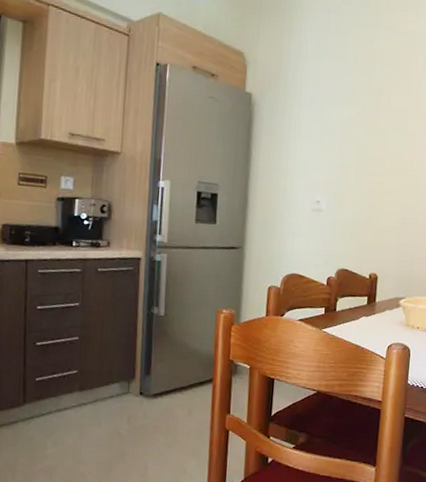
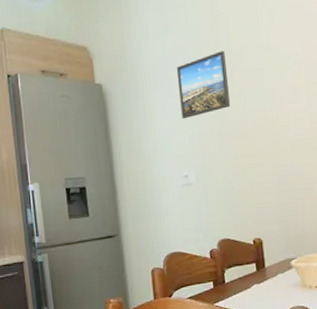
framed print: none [324,86,376,146] -> present [176,51,231,119]

